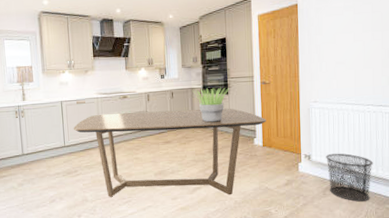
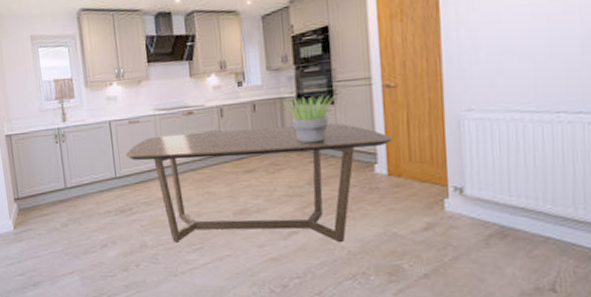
waste bin: present [326,153,373,202] -> none [488,184,568,256]

